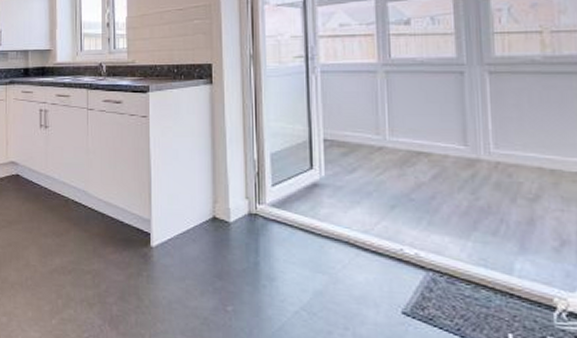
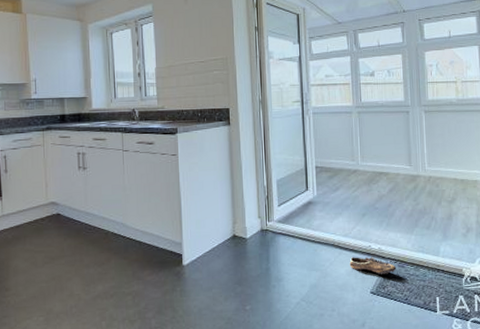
shoe: none [370,262,443,291] -> present [349,257,397,275]

